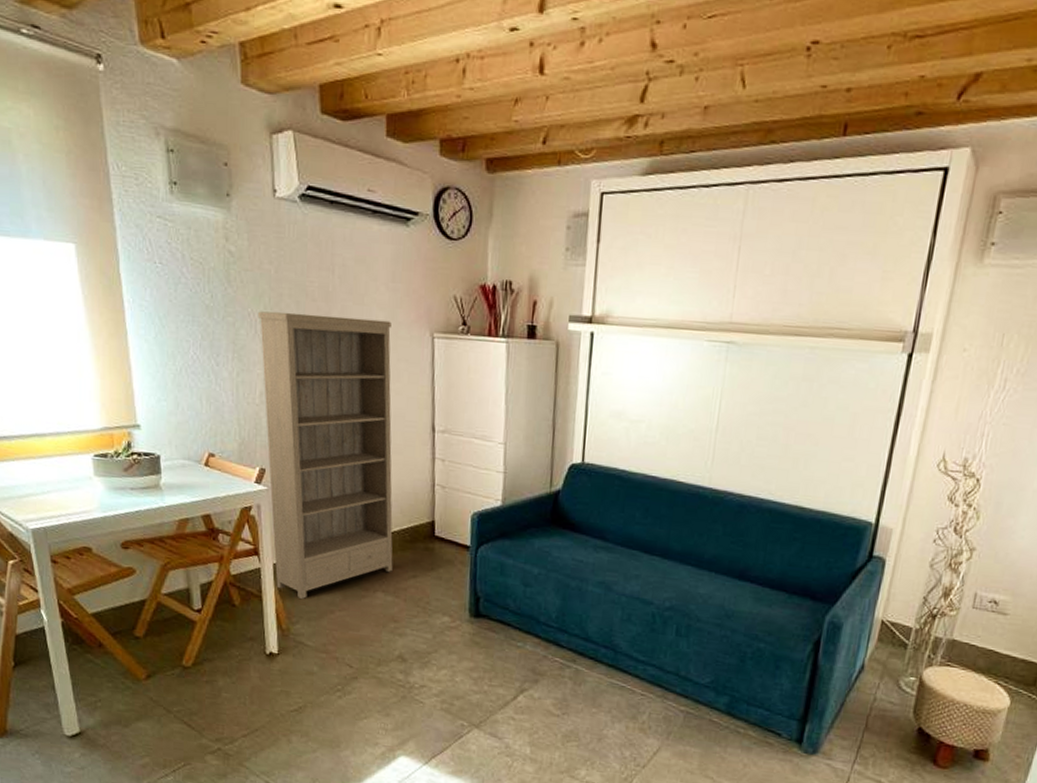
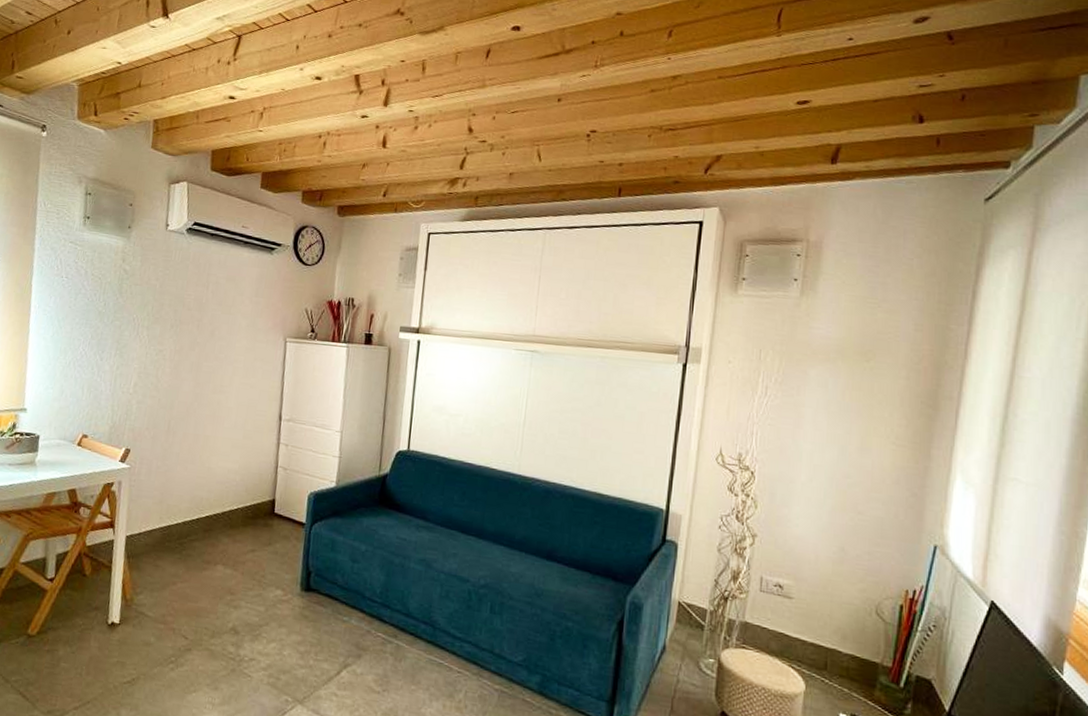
bookshelf: present [258,311,393,600] -> none [126,317,252,571]

